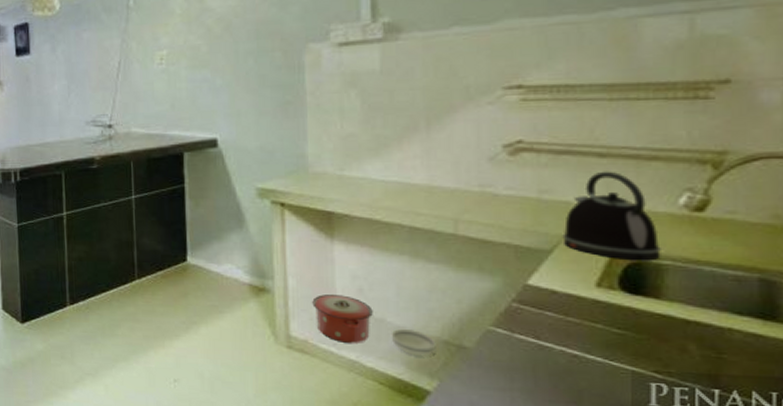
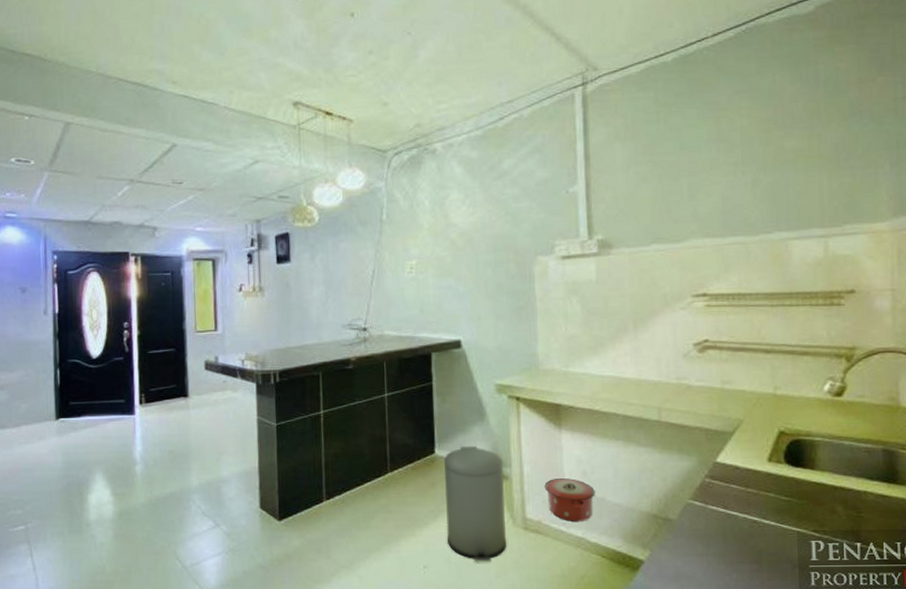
pedal bin: none [197,254,267,381] -> present [444,445,507,563]
bowl: present [391,328,436,356] -> none [610,505,647,529]
kettle: present [562,171,661,261] -> none [741,364,813,439]

